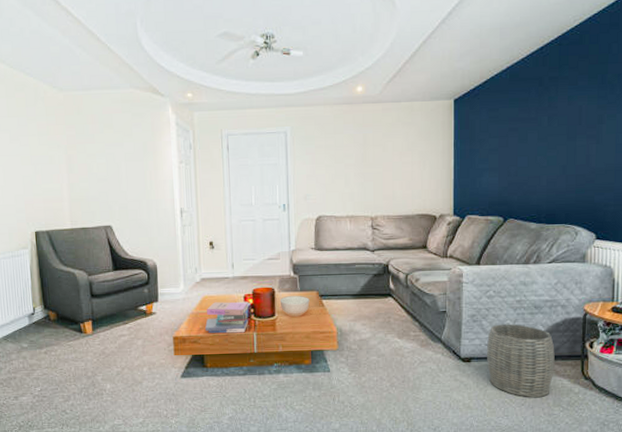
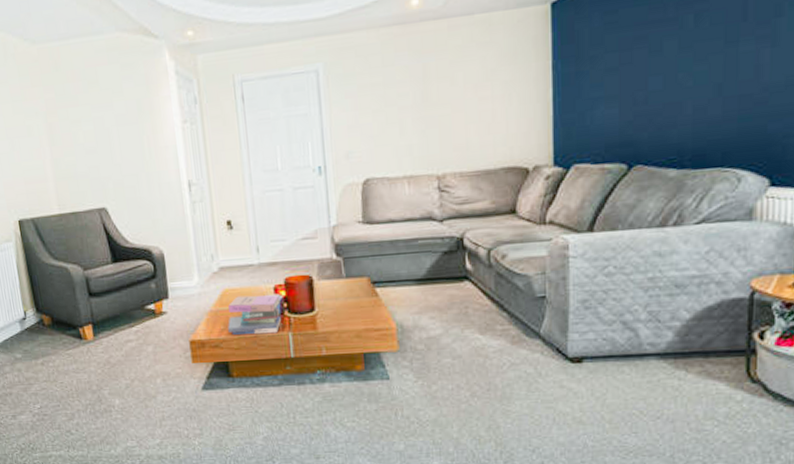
bowl: present [279,296,310,317] -> none [319,284,359,311]
woven basket: present [487,324,555,398] -> none [606,310,706,409]

